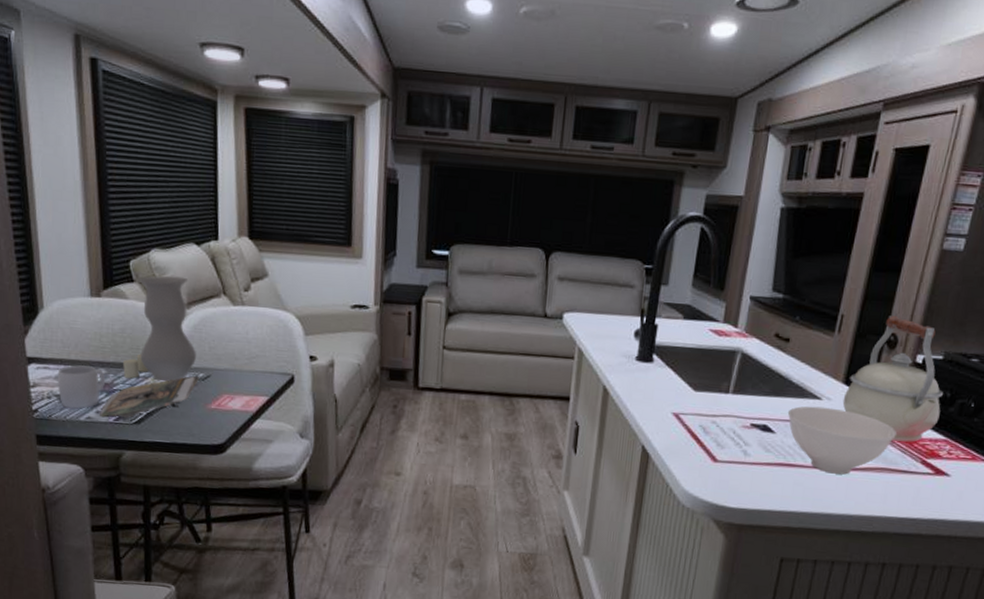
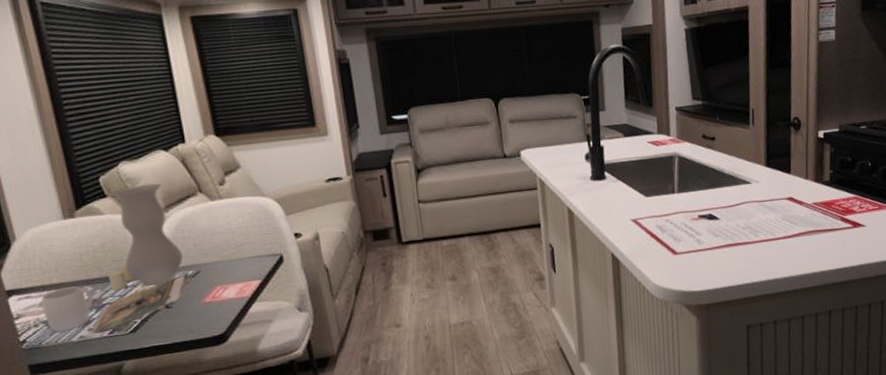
bowl: present [787,406,897,475] -> none [726,188,816,244]
kettle: present [842,315,943,443] -> none [768,102,847,206]

